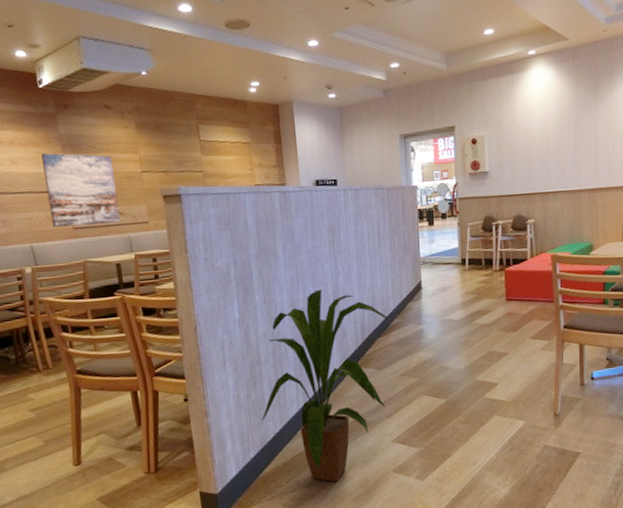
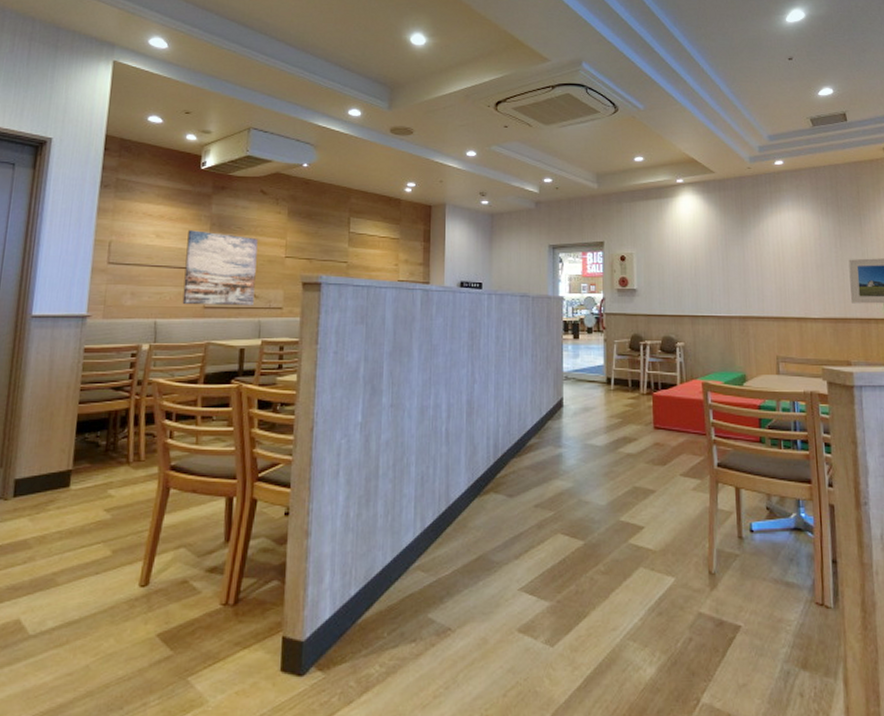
house plant: present [261,289,388,483] -> none [369,397,525,639]

